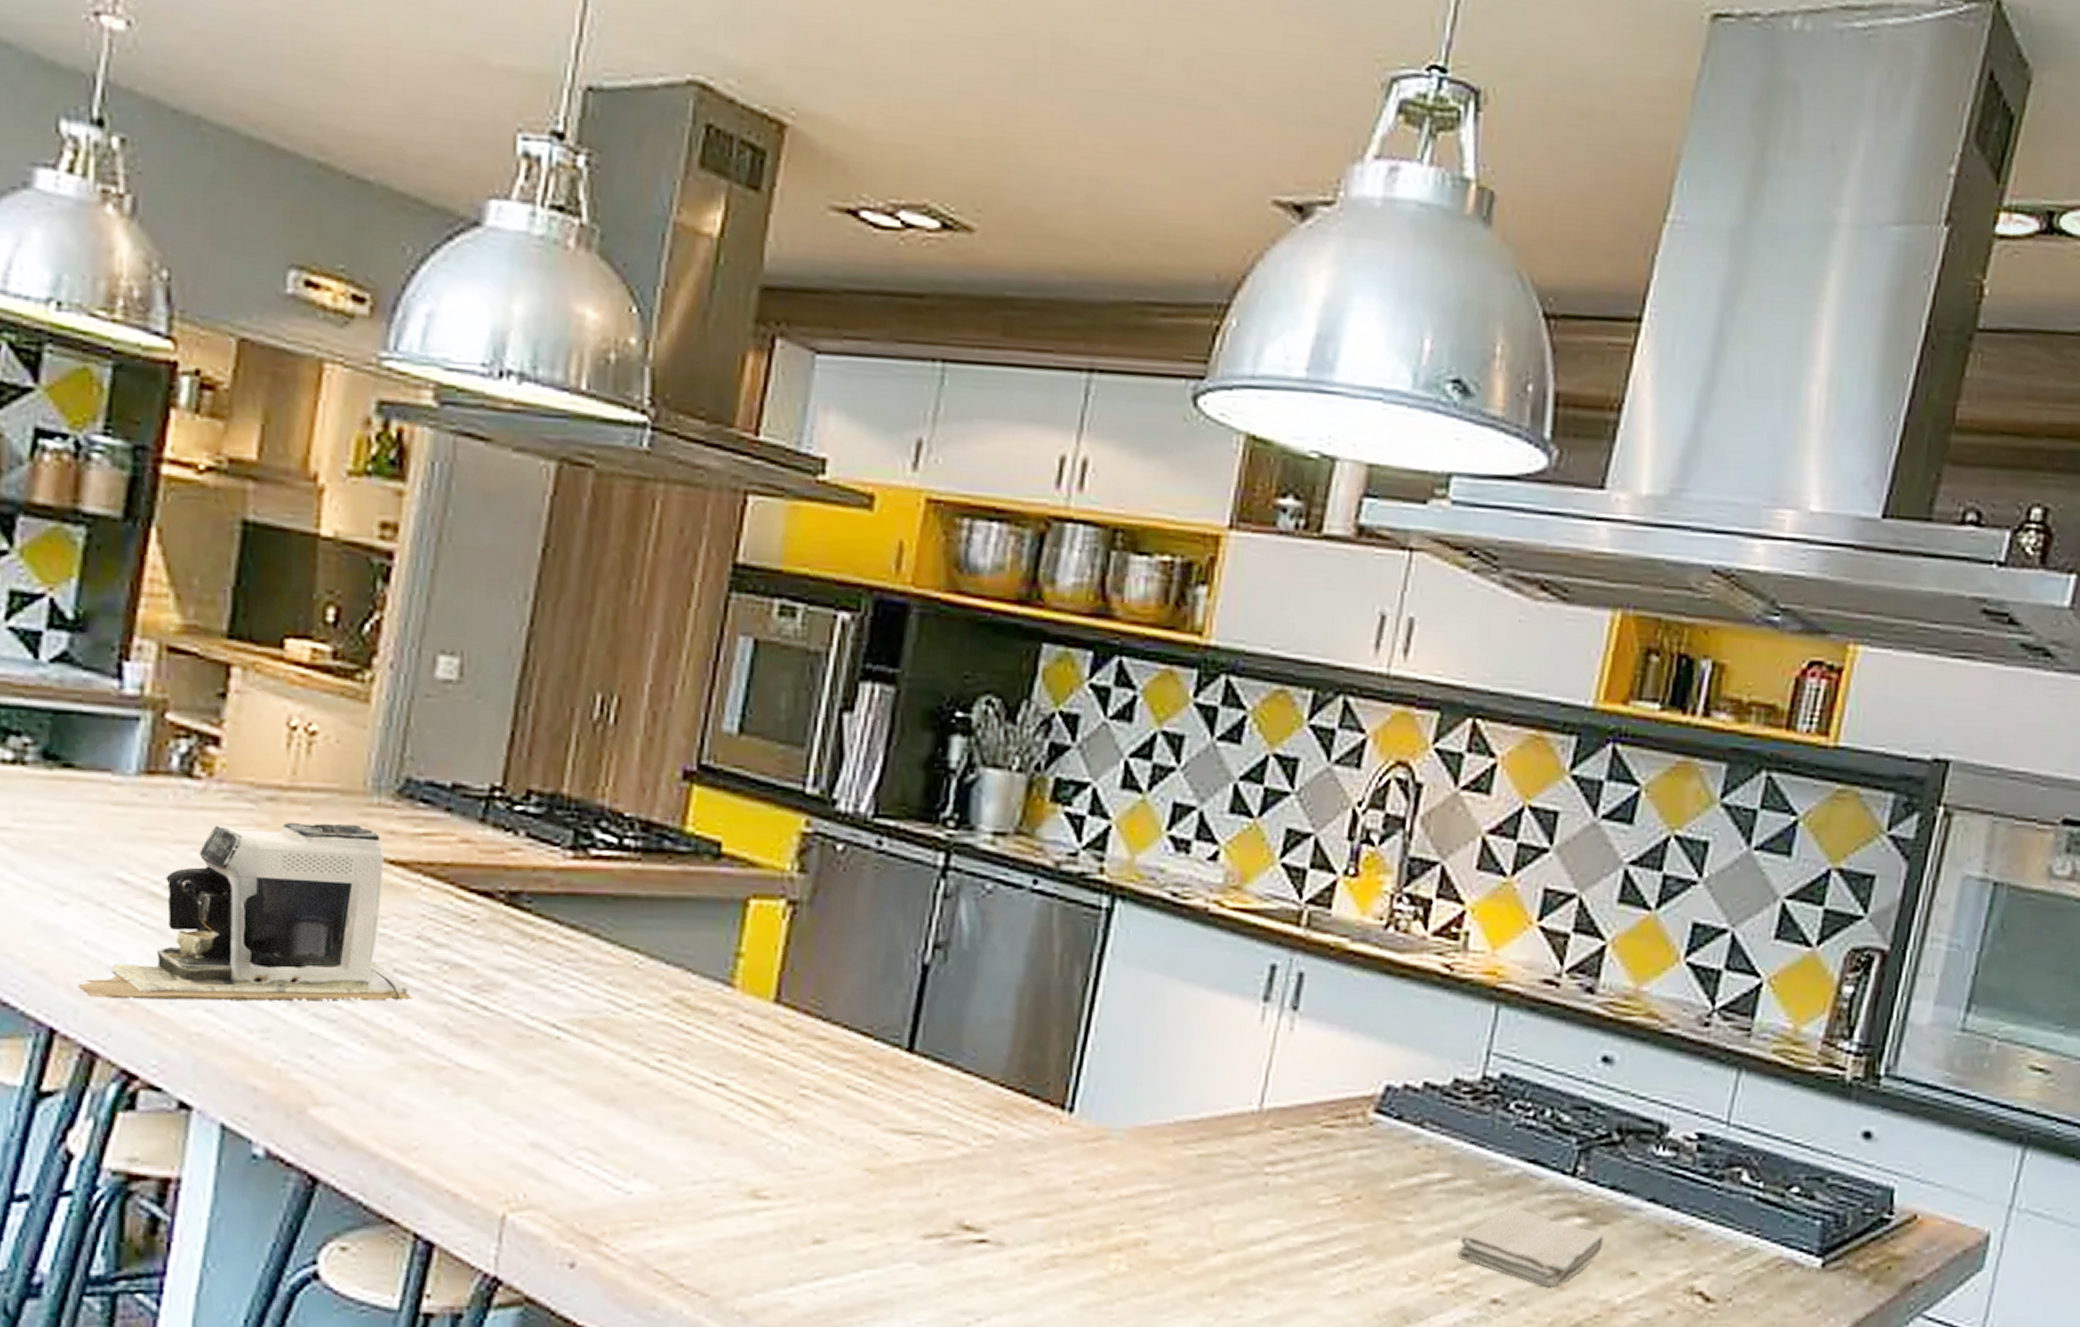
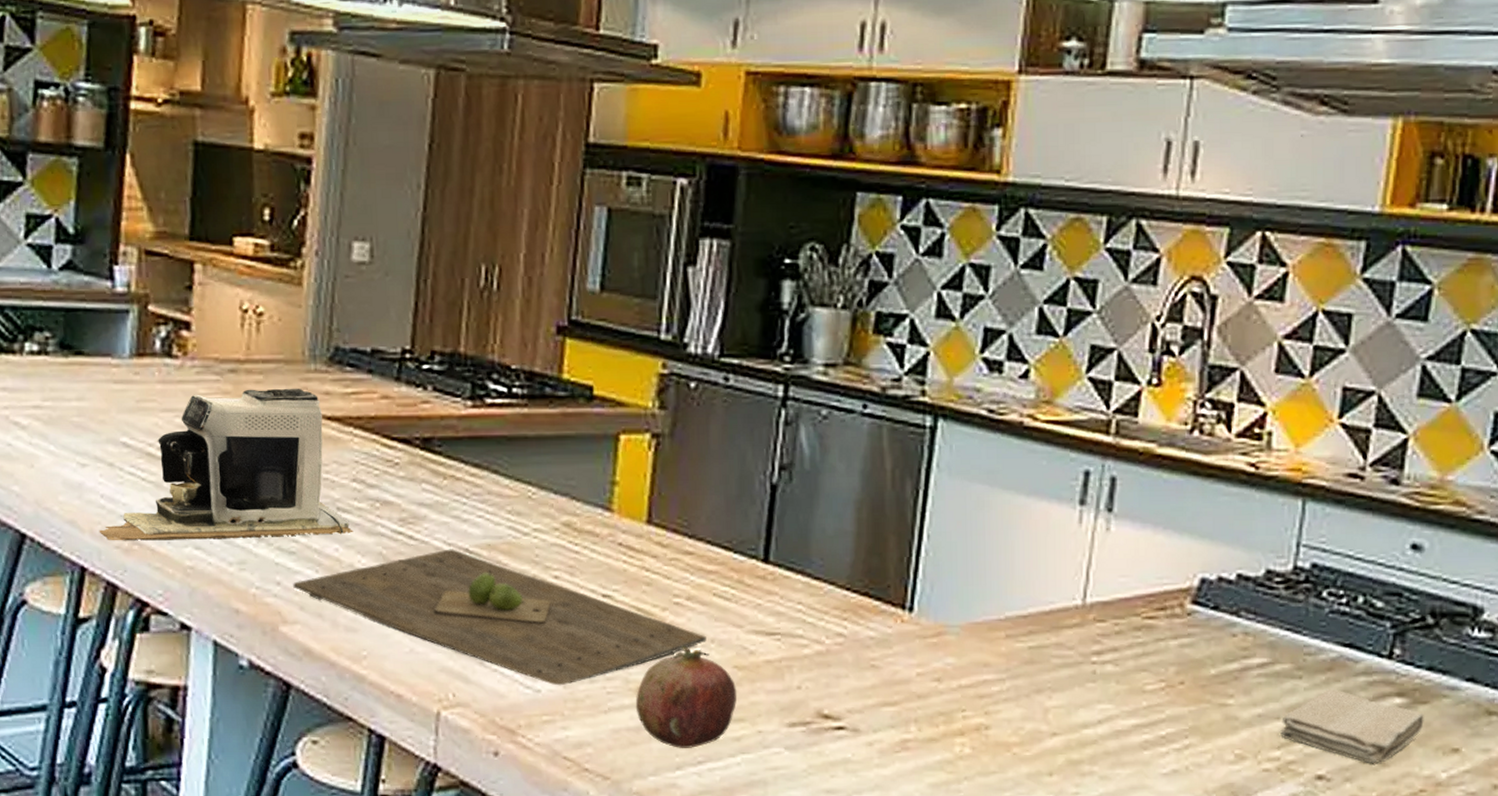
cutting board: none [330,1023,835,1187] -> present [293,549,706,686]
fruit: none [745,1145,867,1262] -> present [635,646,738,748]

